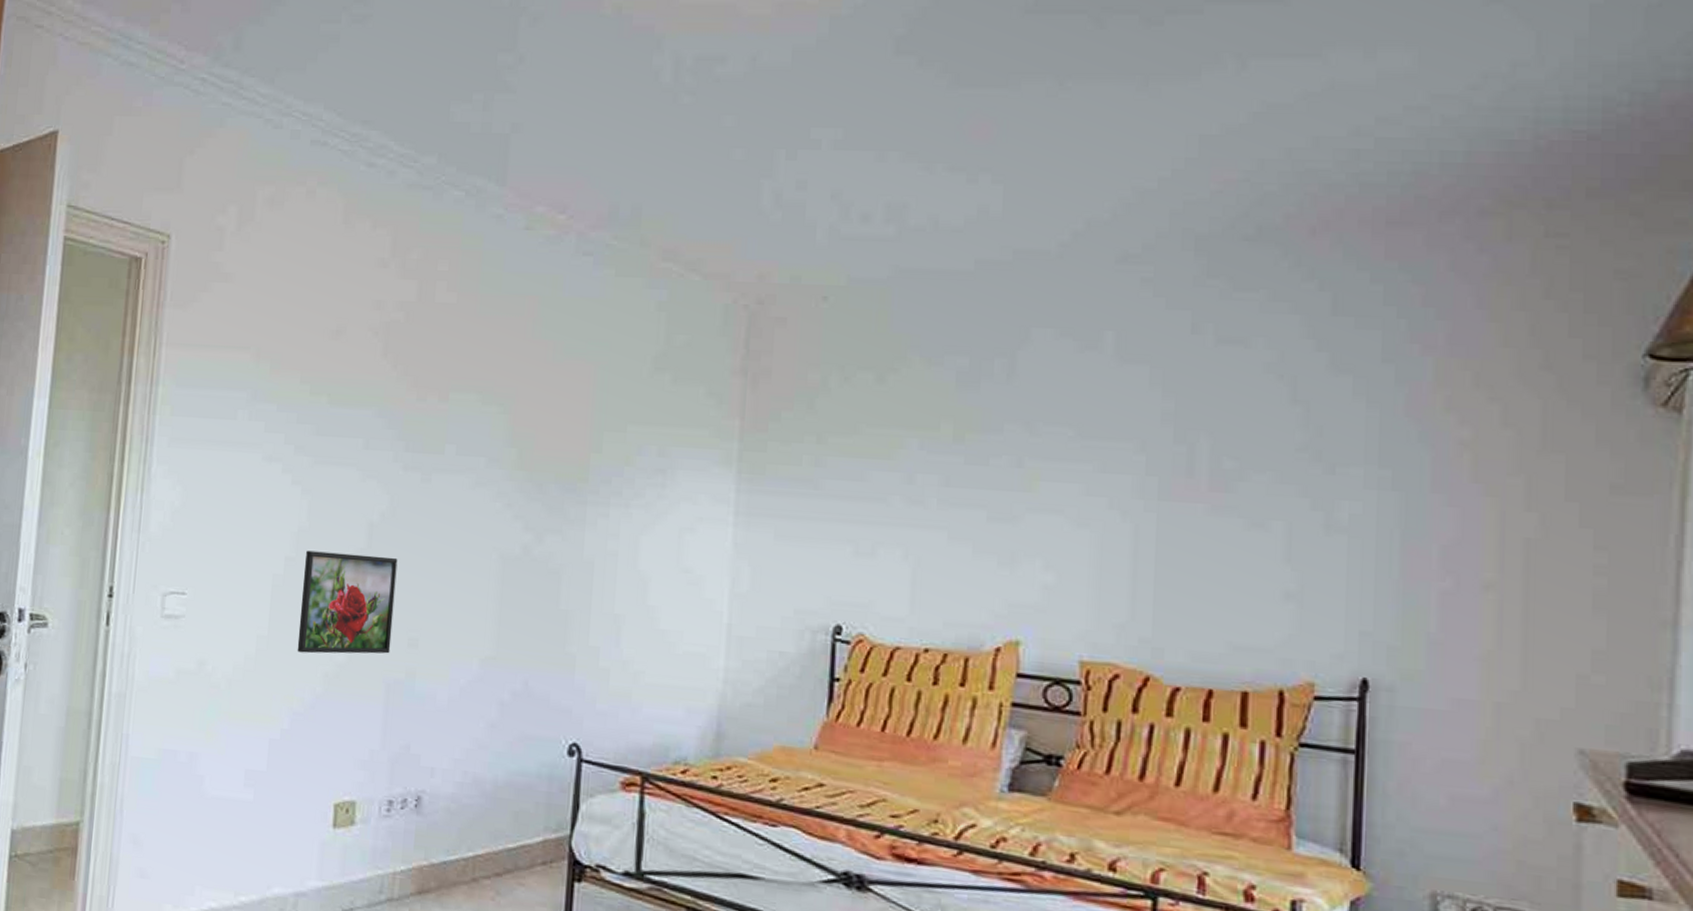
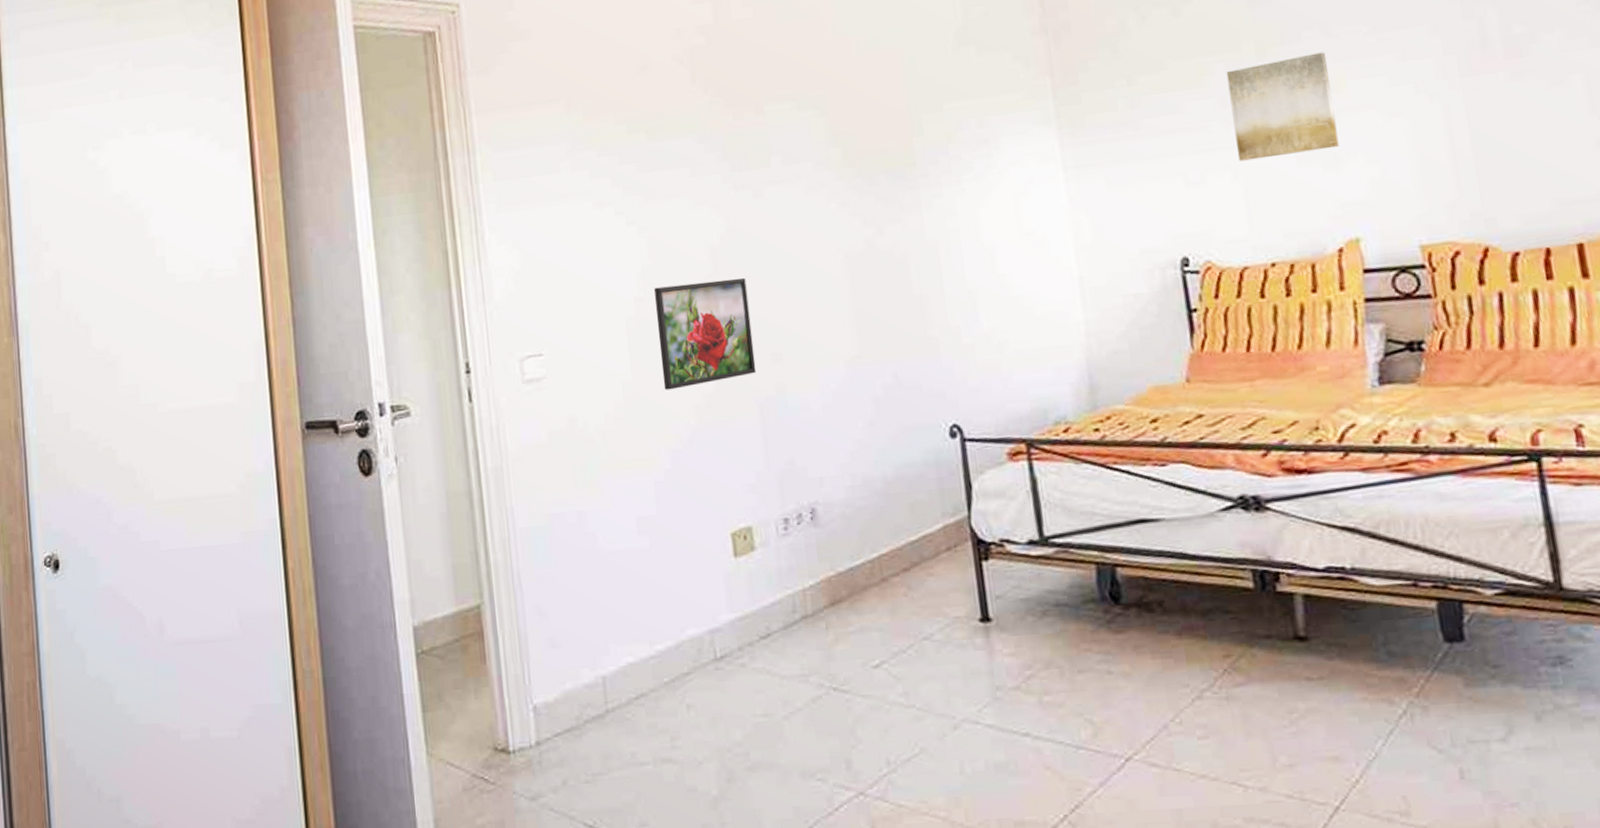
wall art: none [914,447,1025,546] -> present [1226,52,1339,162]

